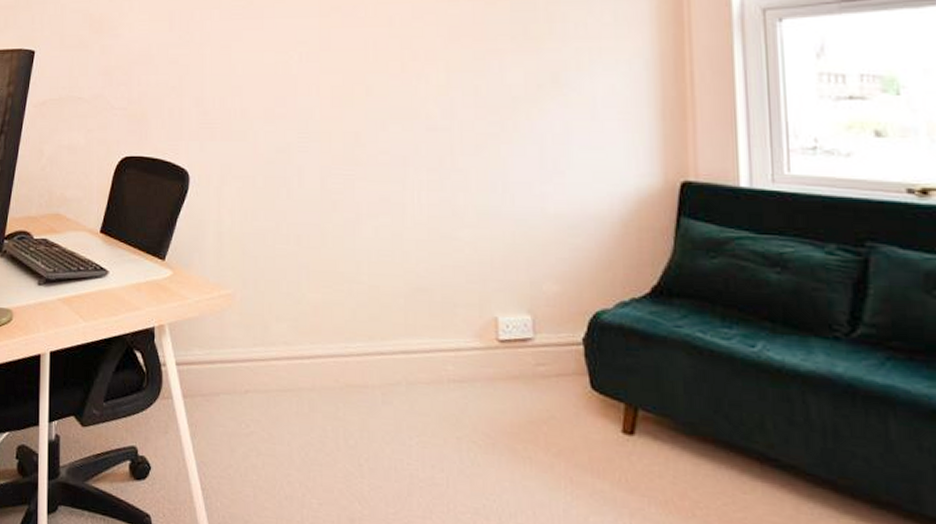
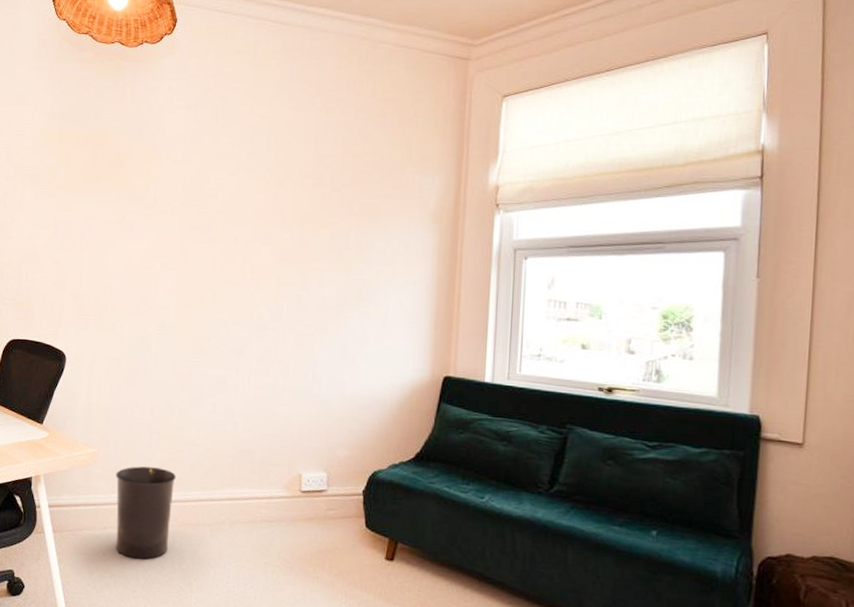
waste bin: none [257,310,333,433] -> present [115,466,176,560]

